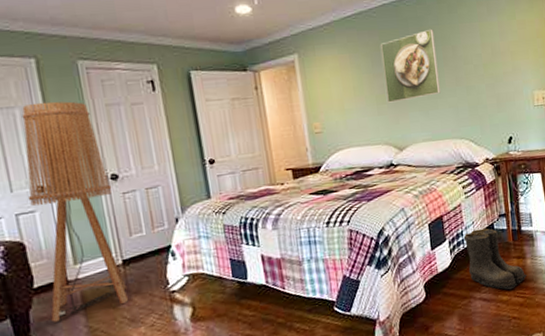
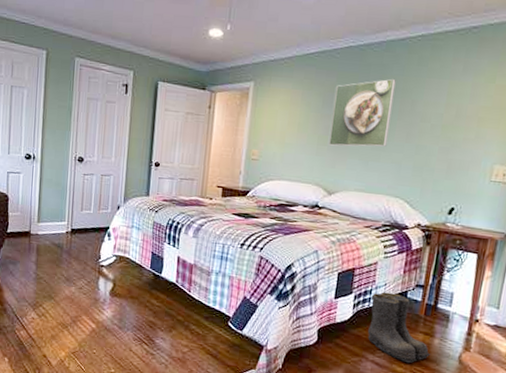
floor lamp: present [21,101,129,322] -> none [13,87,77,265]

